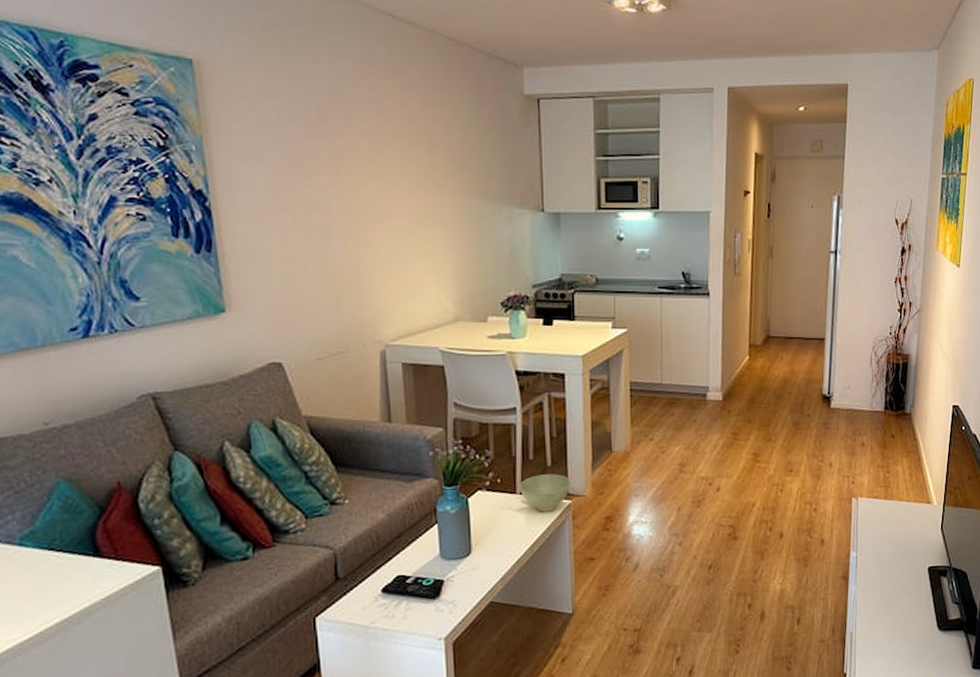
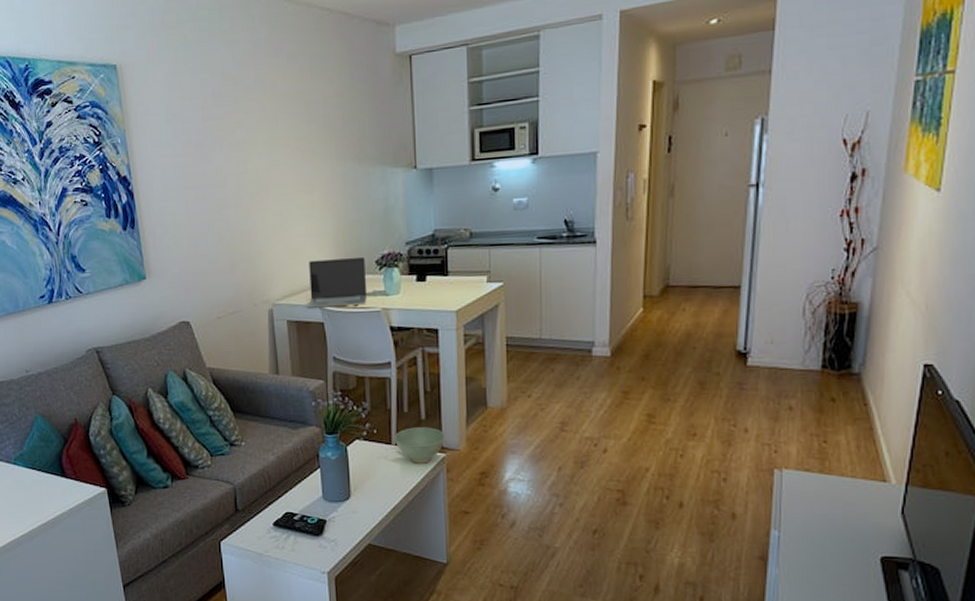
laptop: none [425,297,492,350] -> present [307,256,368,308]

